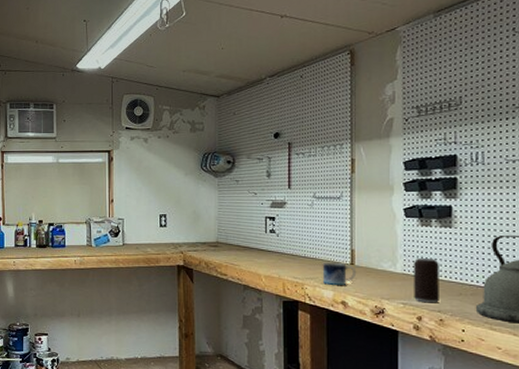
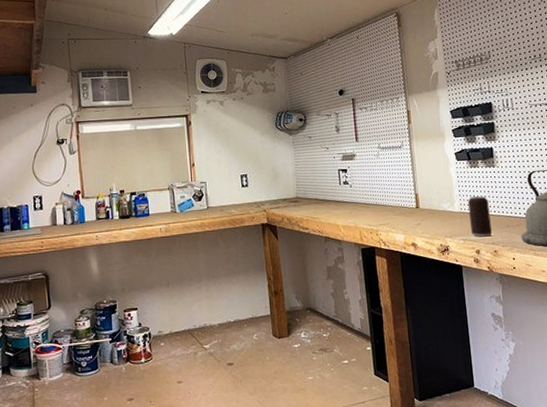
mug: present [322,262,357,285] -> none [392,207,422,229]

